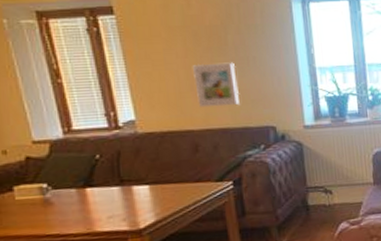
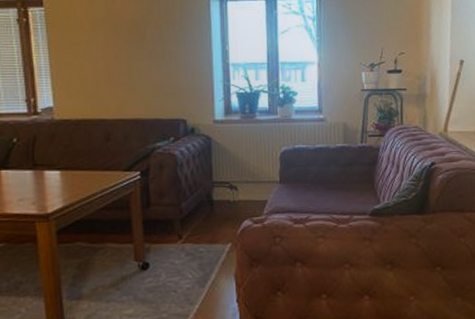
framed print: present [193,62,240,108] -> none [112,55,154,98]

